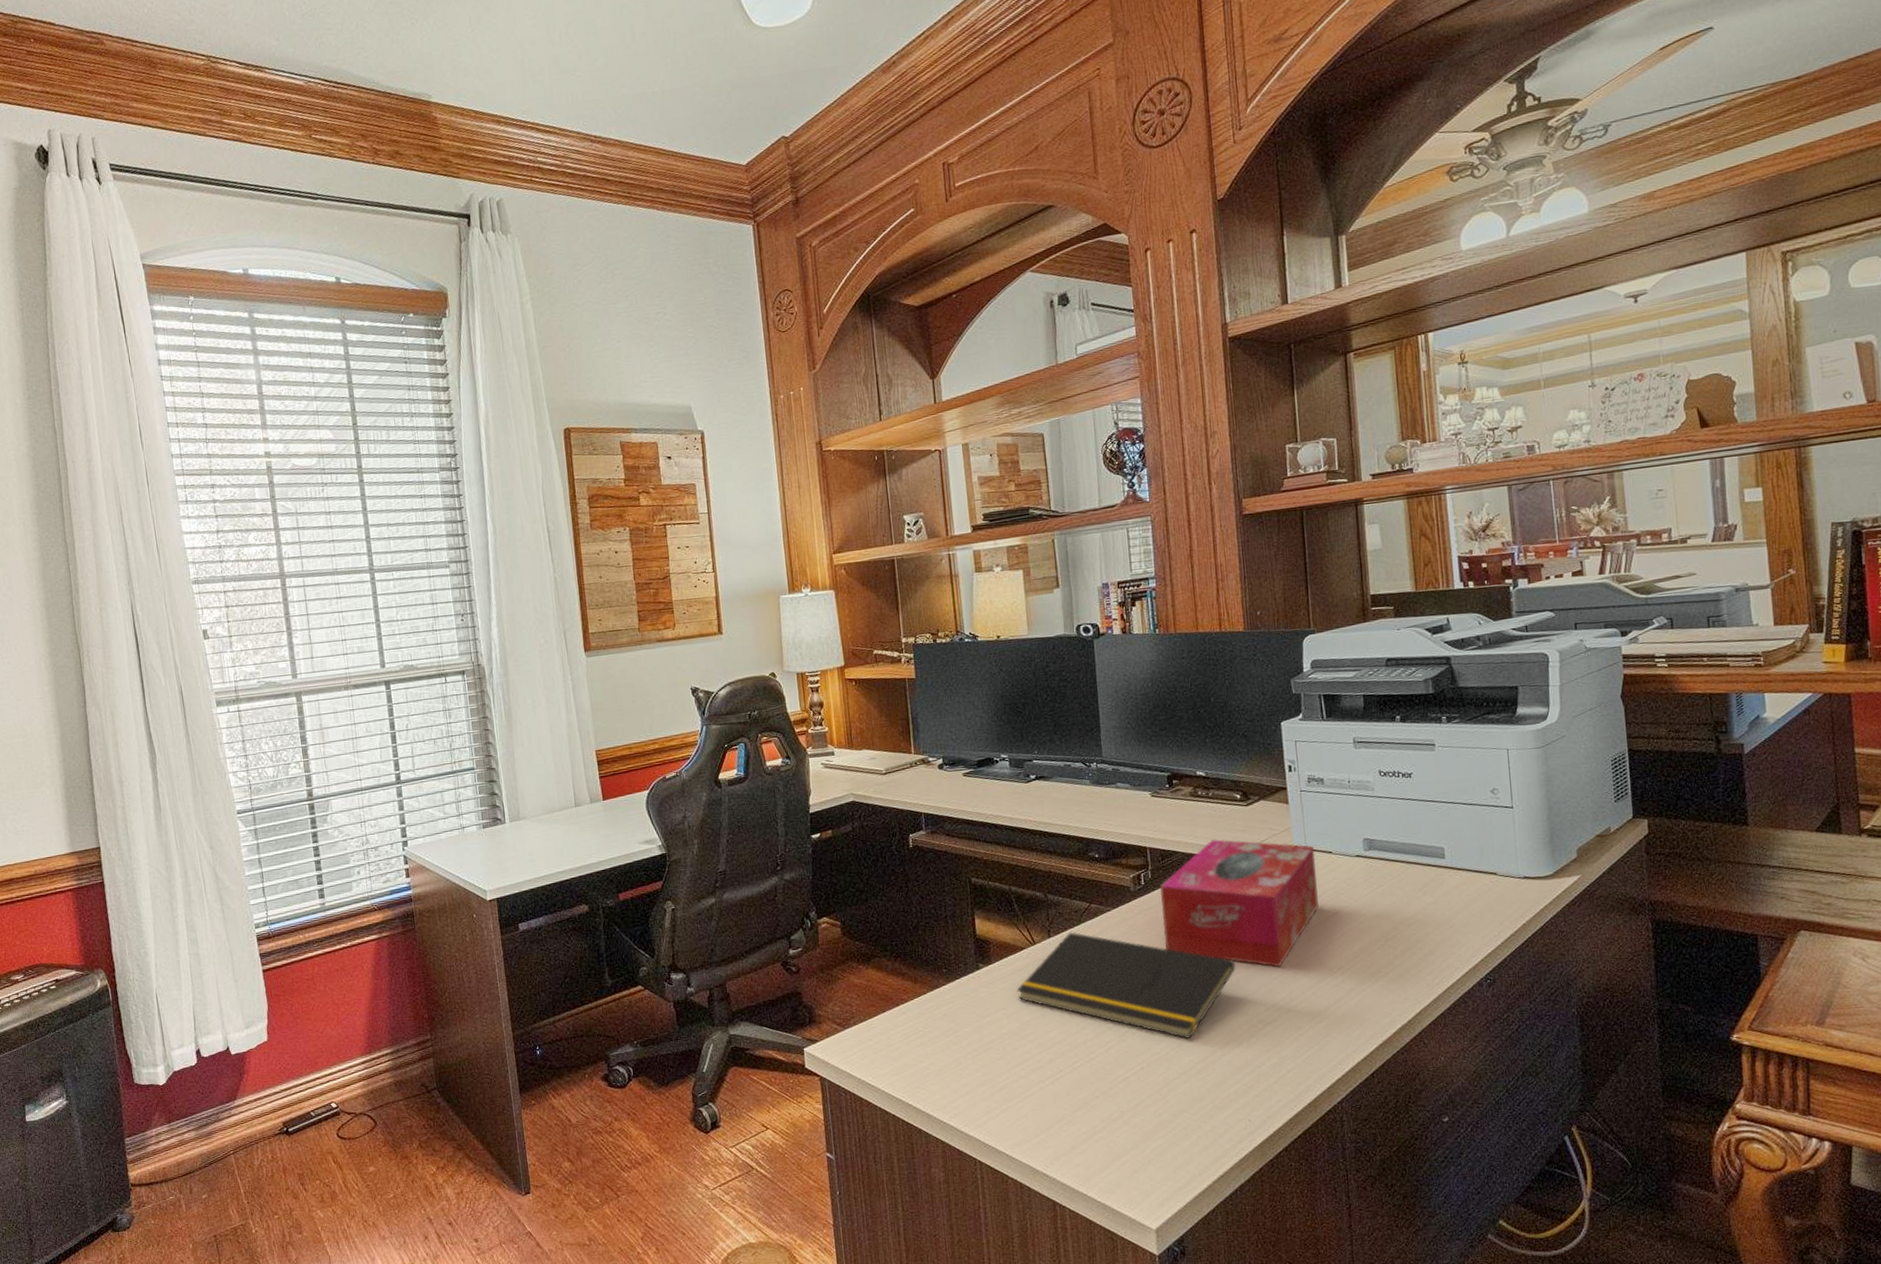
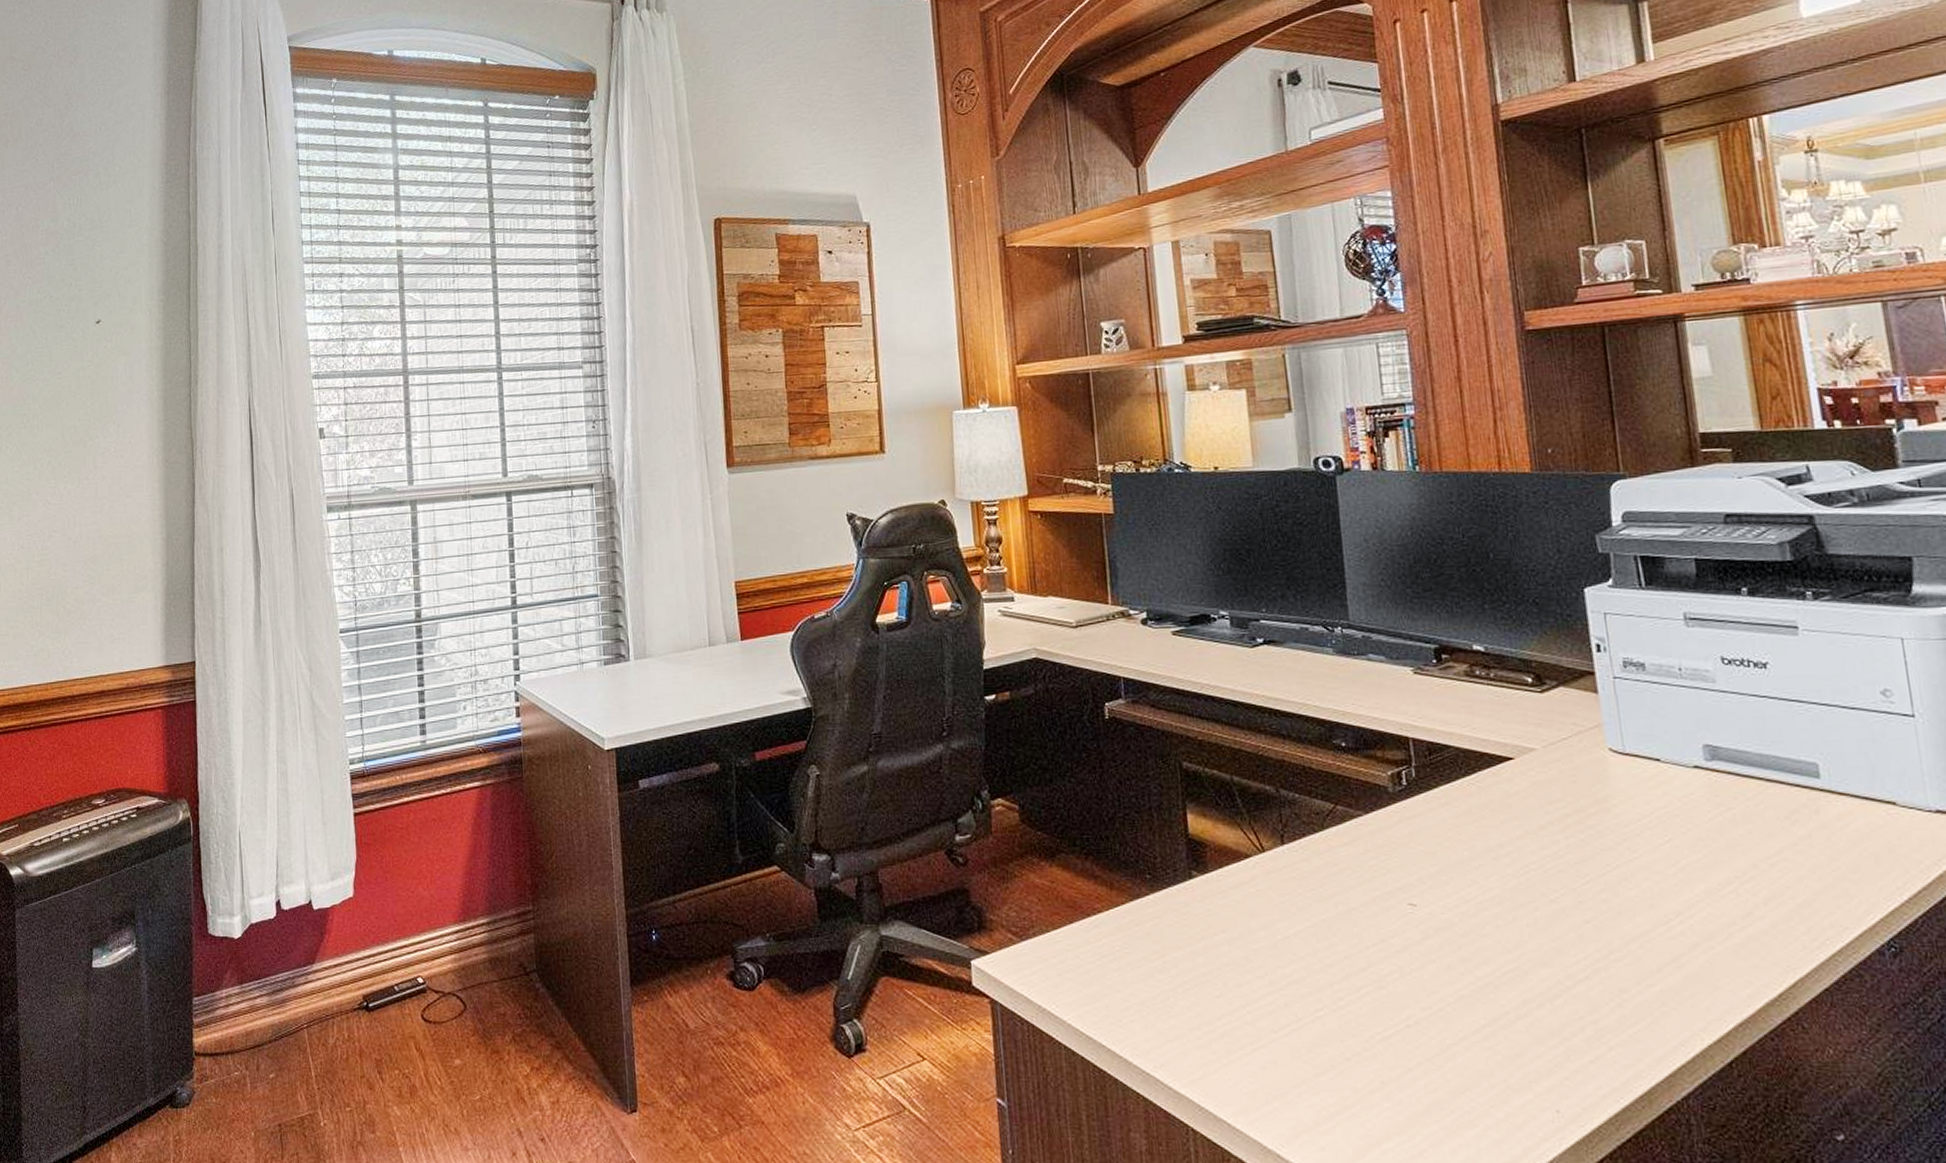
notepad: present [1016,932,1236,1039] -> none [1240,839,1533,992]
tissue box: present [1160,838,1319,968] -> none [1428,732,1645,907]

